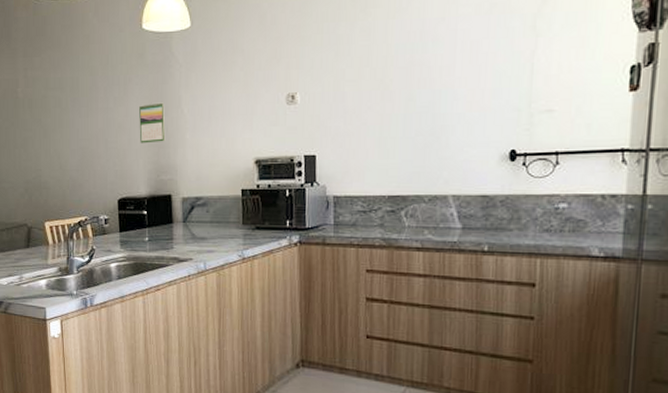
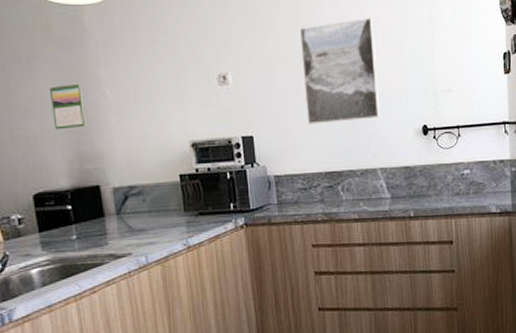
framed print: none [373,30,461,145] -> present [299,17,380,125]

